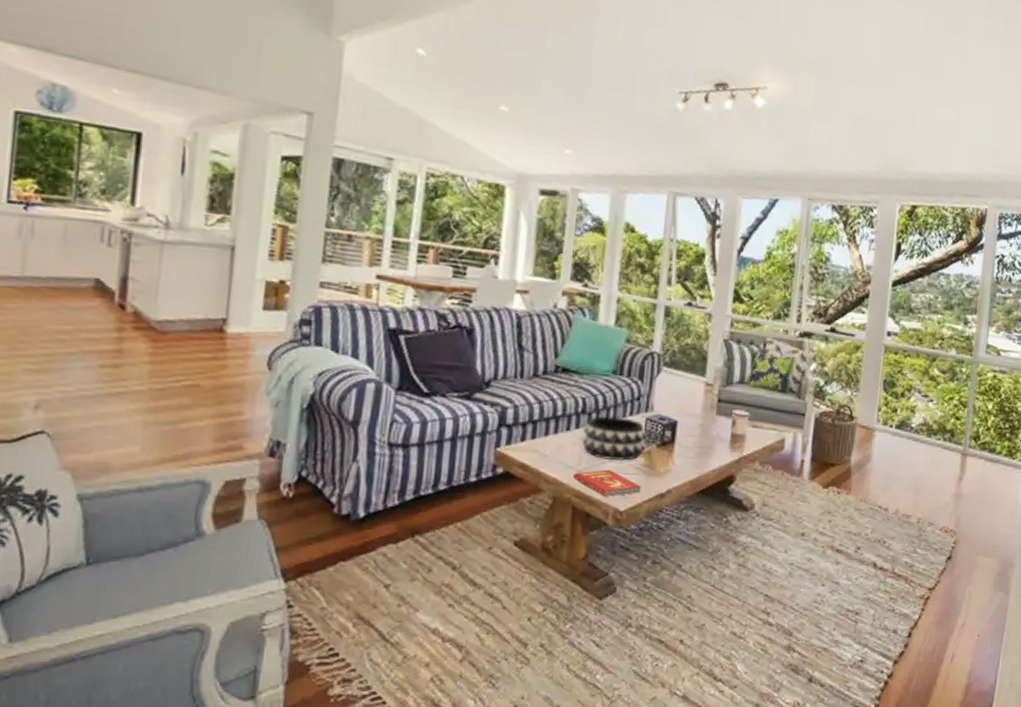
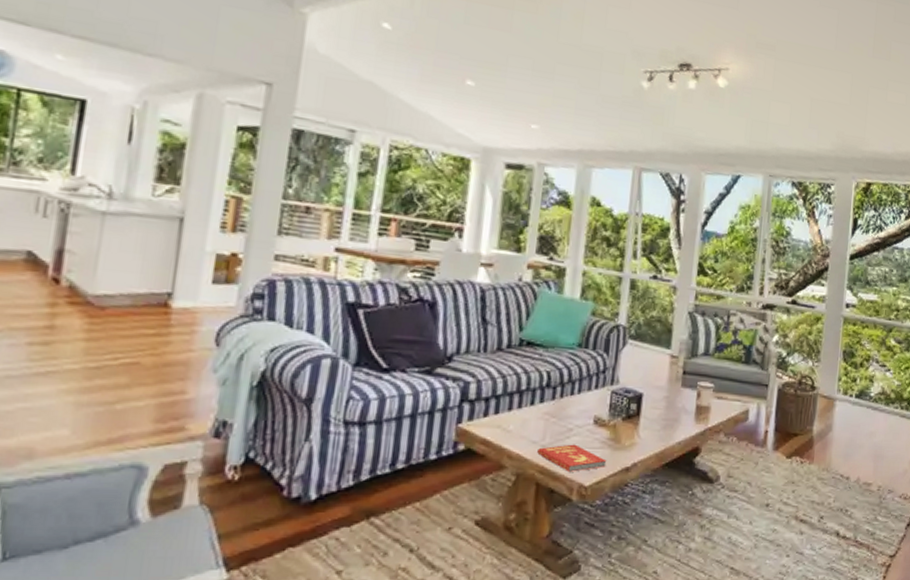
decorative bowl: present [581,415,647,461] -> none [546,389,612,435]

